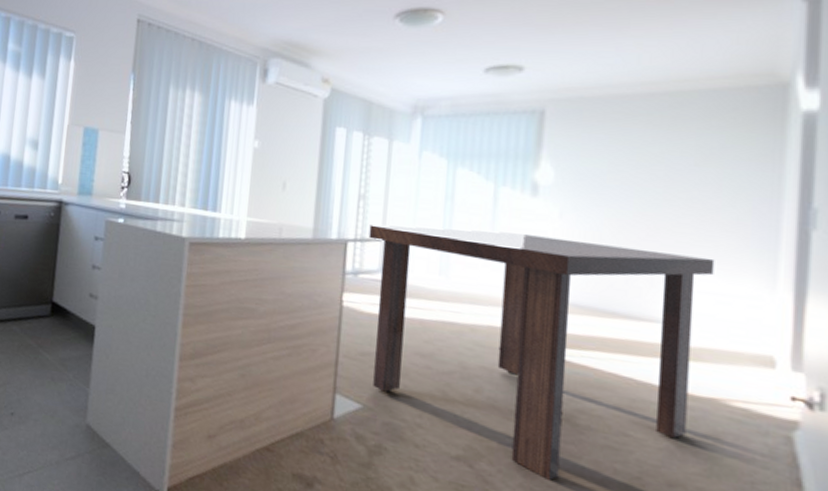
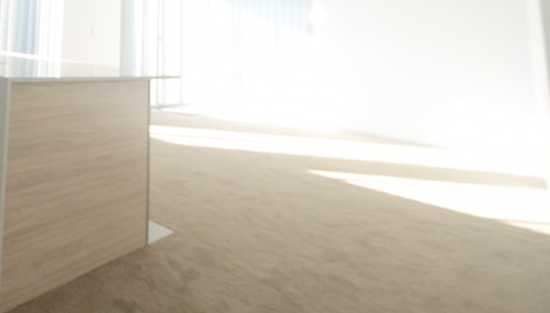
dining table: present [369,224,715,481] -> none [169,63,478,303]

